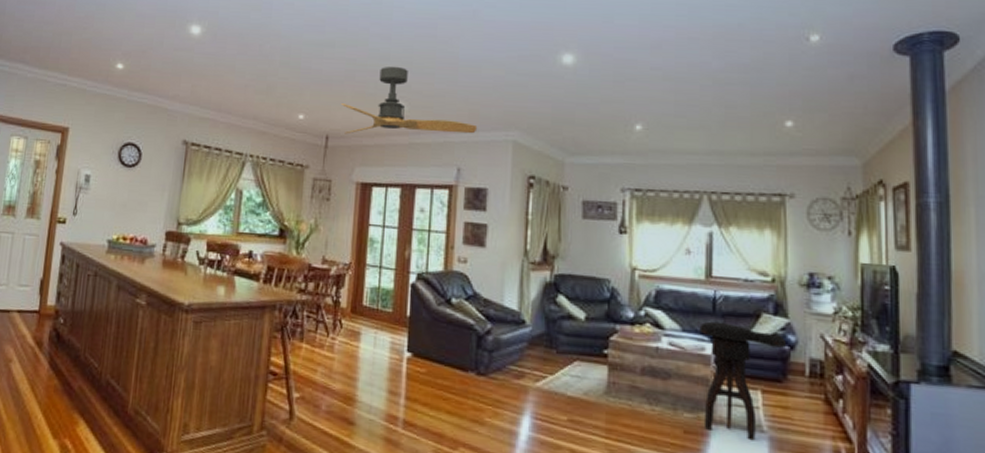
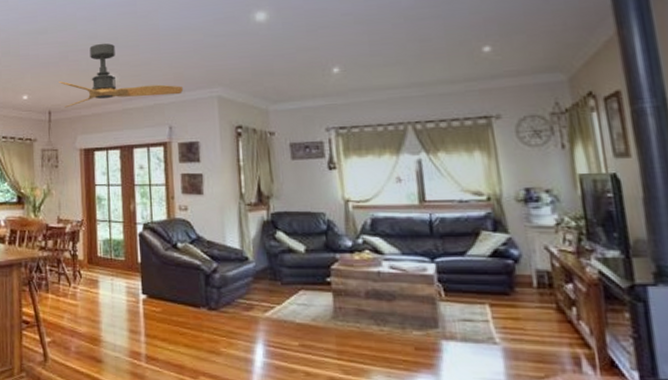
stool: present [699,321,786,441] -> none [418,243,509,353]

